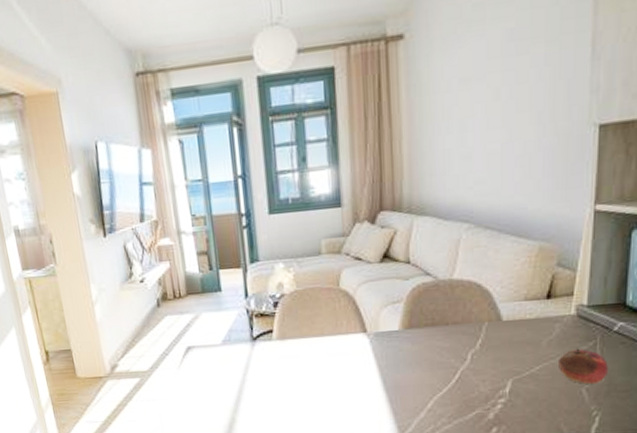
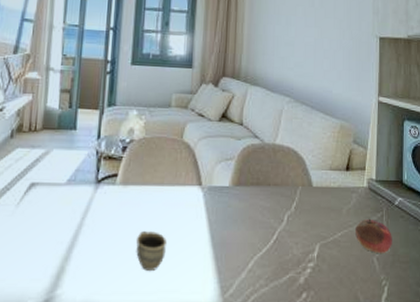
cup: none [303,381,335,416] -> present [136,231,166,270]

